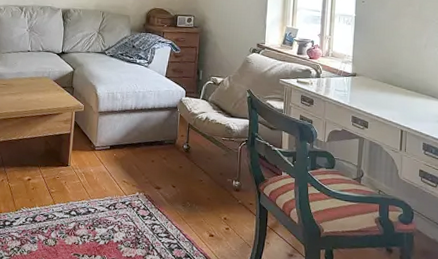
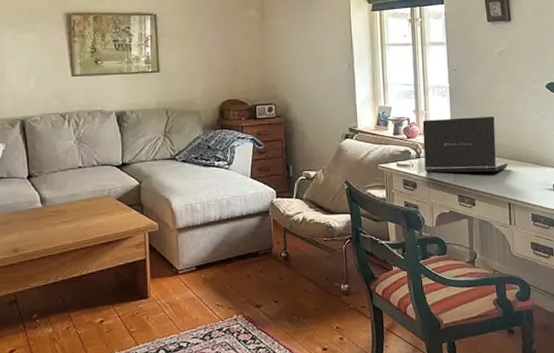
laptop: none [322,44,405,100] -> present [422,117,508,173]

